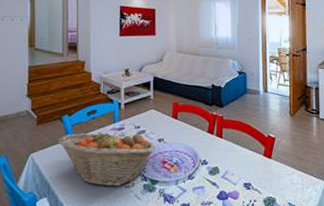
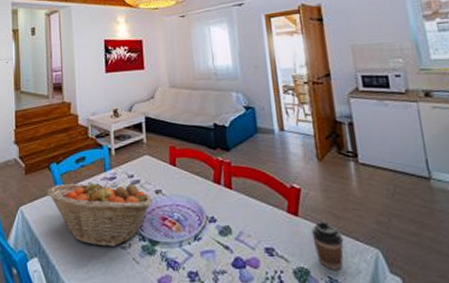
coffee cup: none [280,161,302,198] -> present [311,220,344,270]

